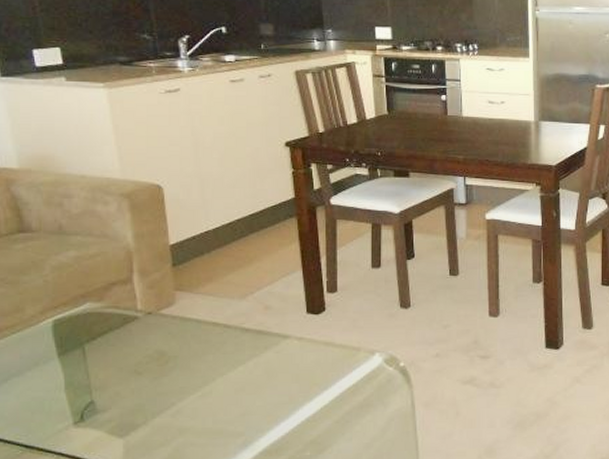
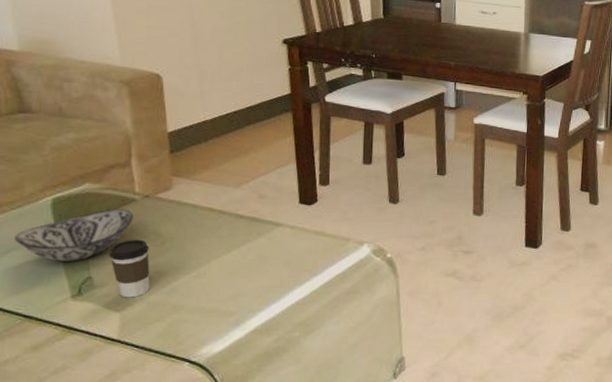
decorative bowl: none [15,328,136,386] -> present [15,209,133,261]
coffee cup: none [112,359,154,422] -> present [109,239,150,298]

